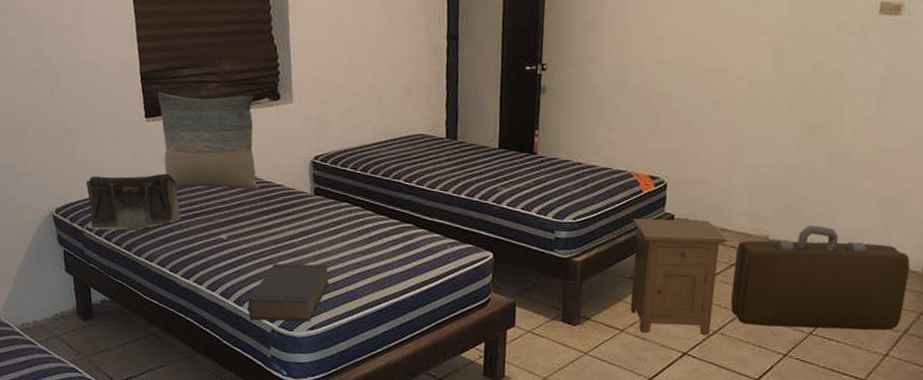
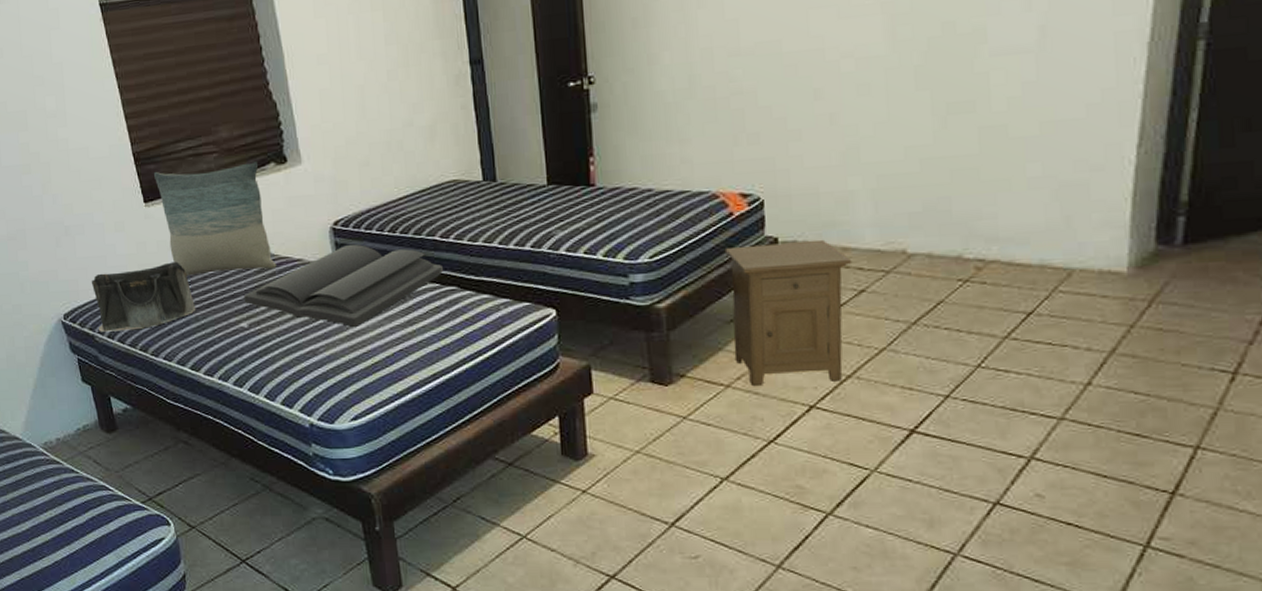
towel: none [226,178,403,249] -> present [243,245,443,327]
book: present [248,263,330,322] -> none [280,344,369,415]
suitcase: present [731,226,910,330] -> none [864,229,1109,363]

